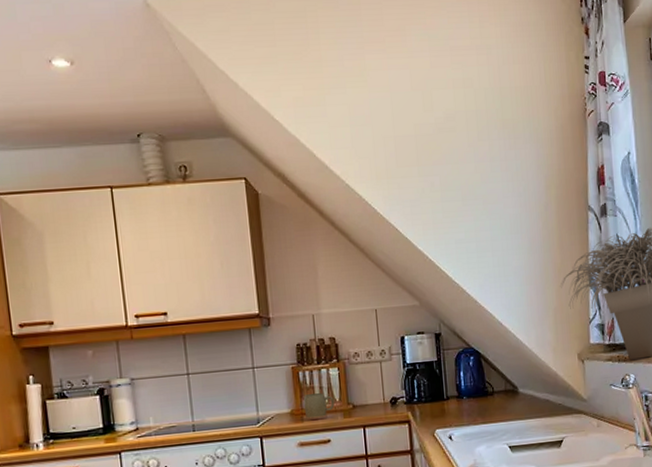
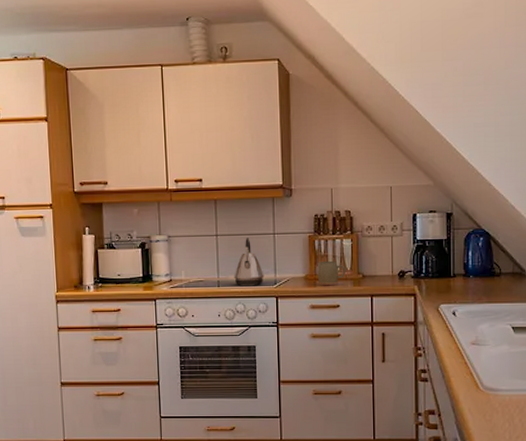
kettle: none [211,374,246,429] -> present [234,238,264,287]

